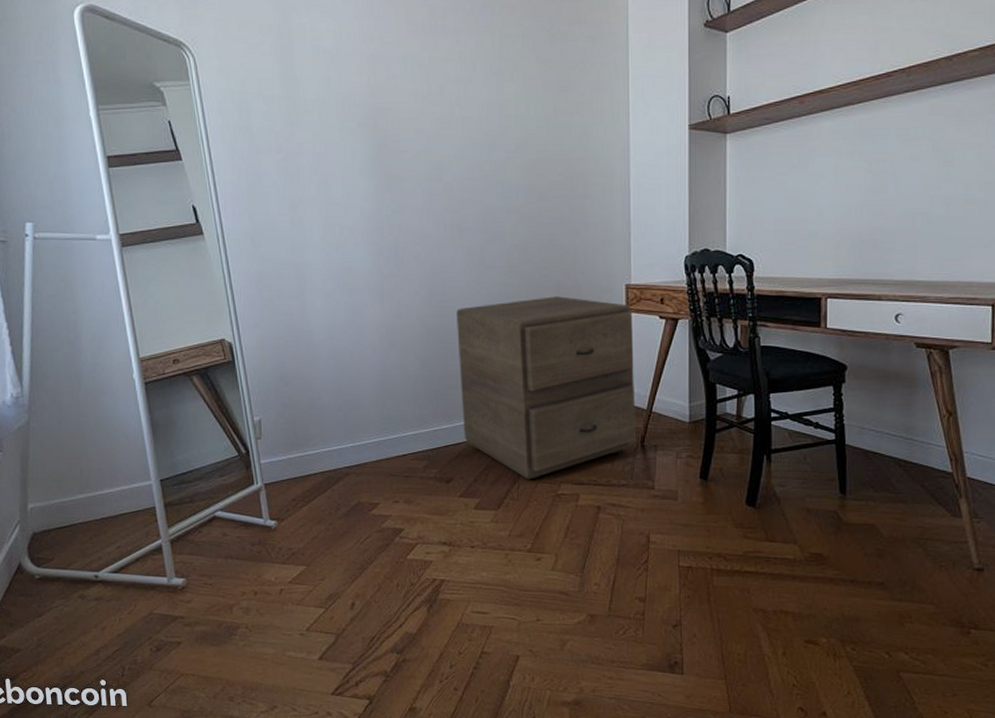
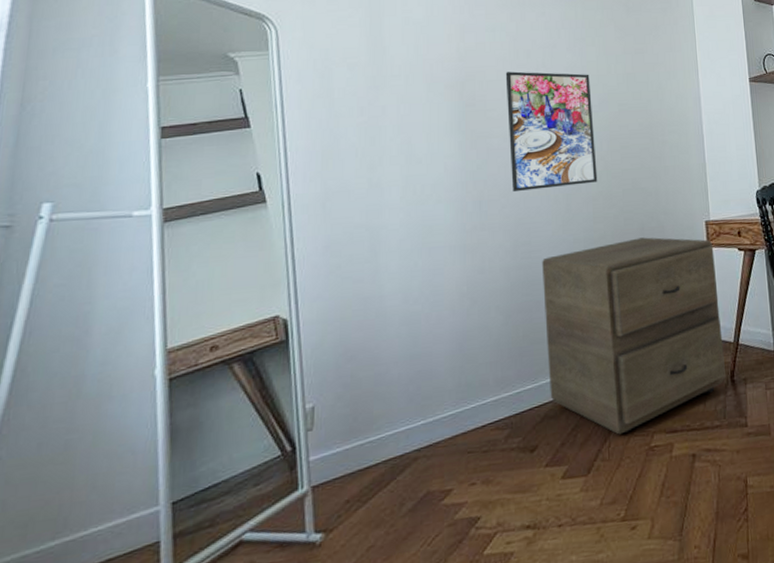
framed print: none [418,109,513,240] -> present [505,71,598,193]

